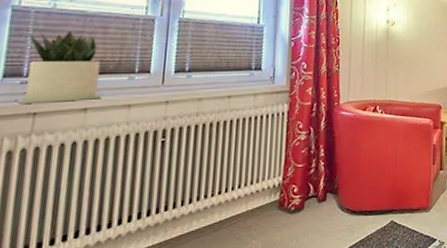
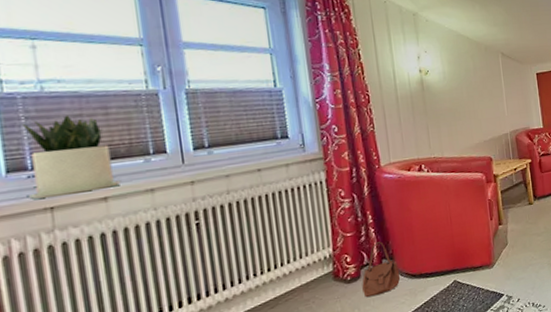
handbag: none [304,175,342,230] -> present [362,241,401,298]

